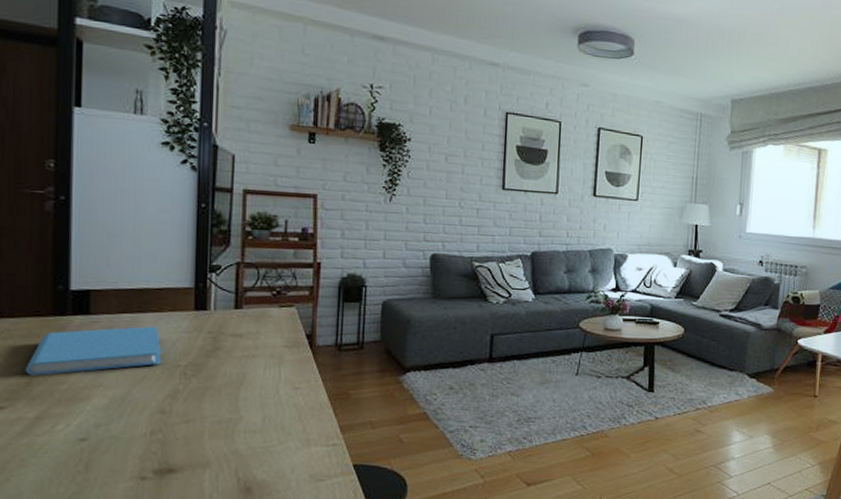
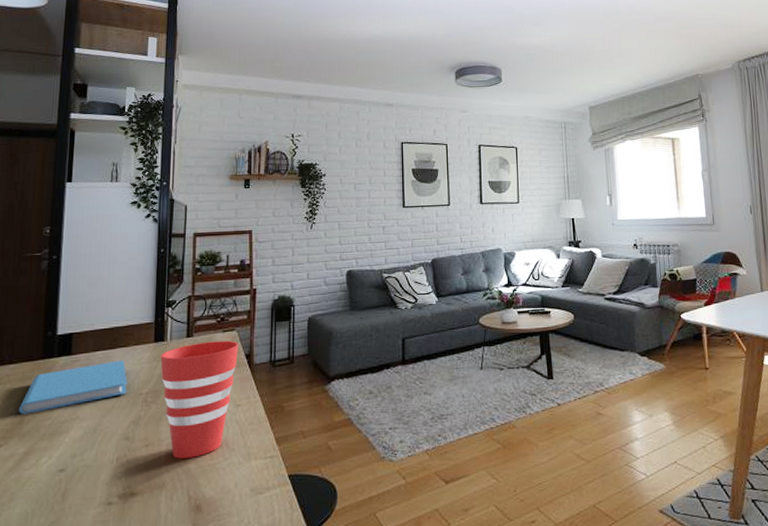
cup: none [202,316,299,439] -> present [160,340,239,459]

